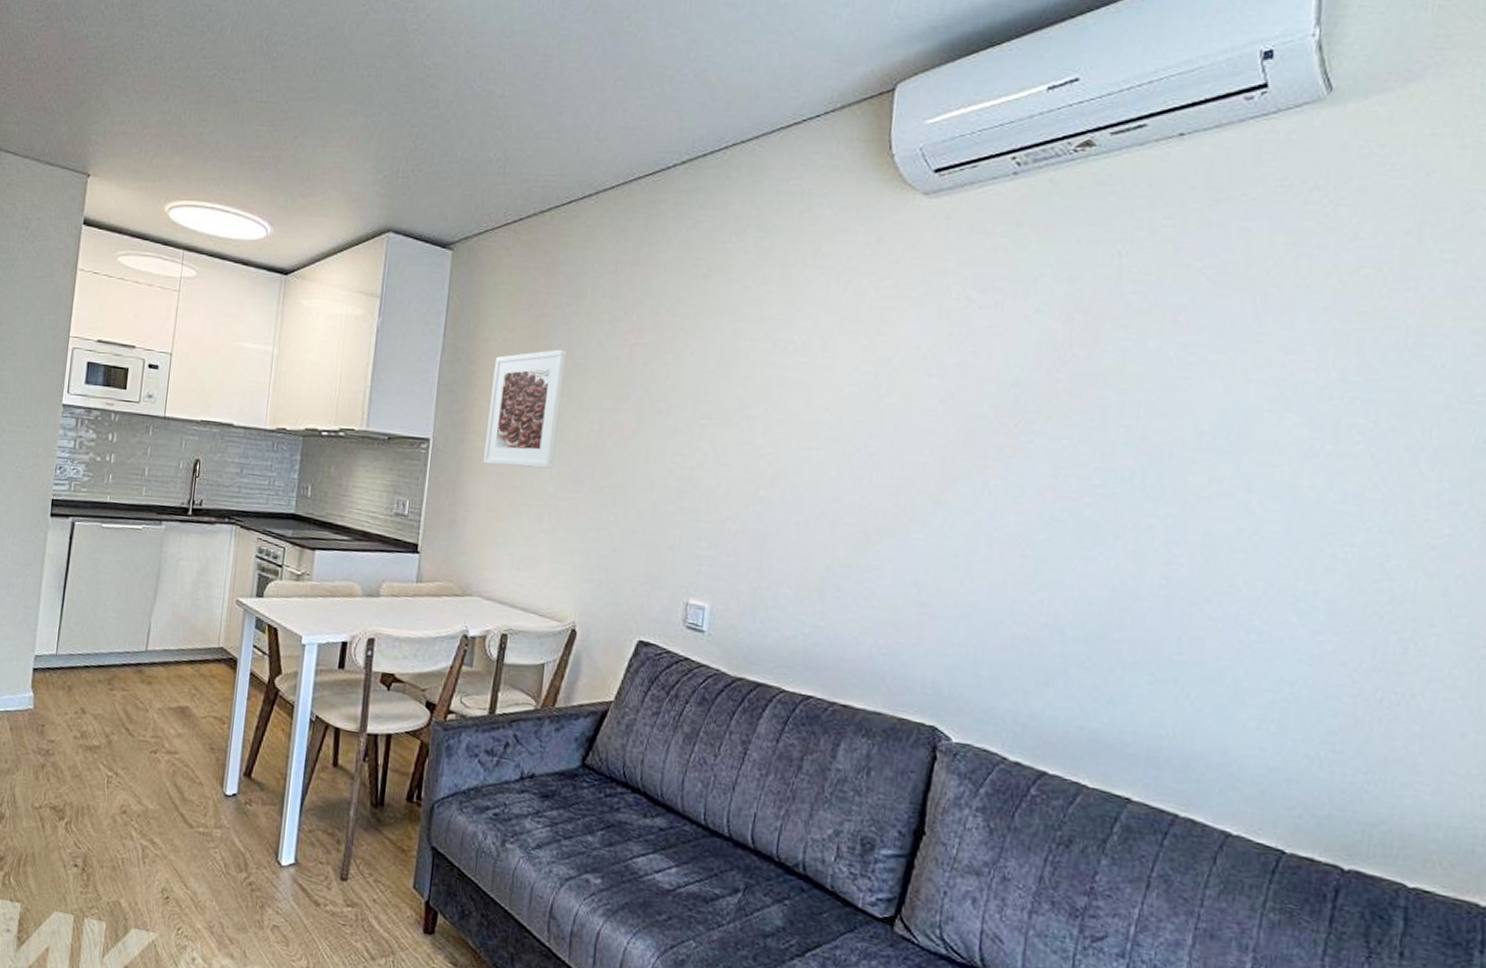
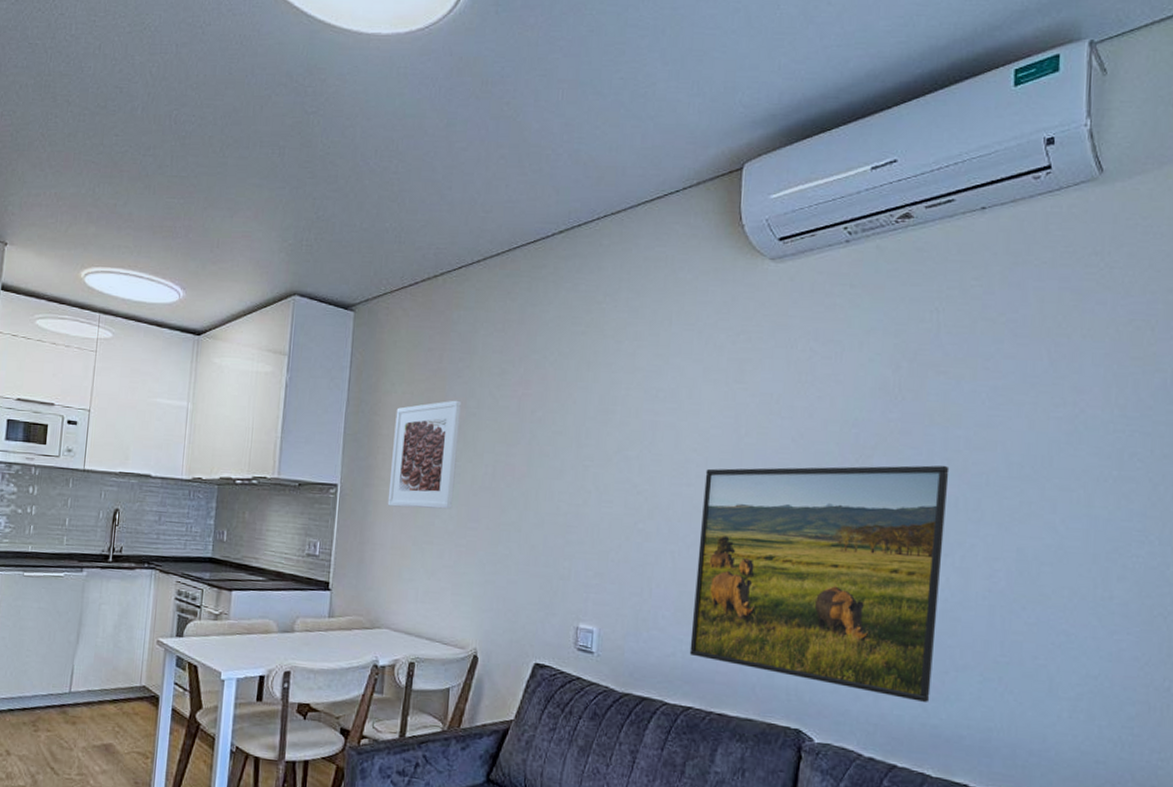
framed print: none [812,431,1126,704] -> present [689,465,950,703]

